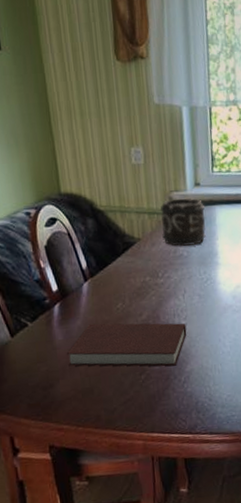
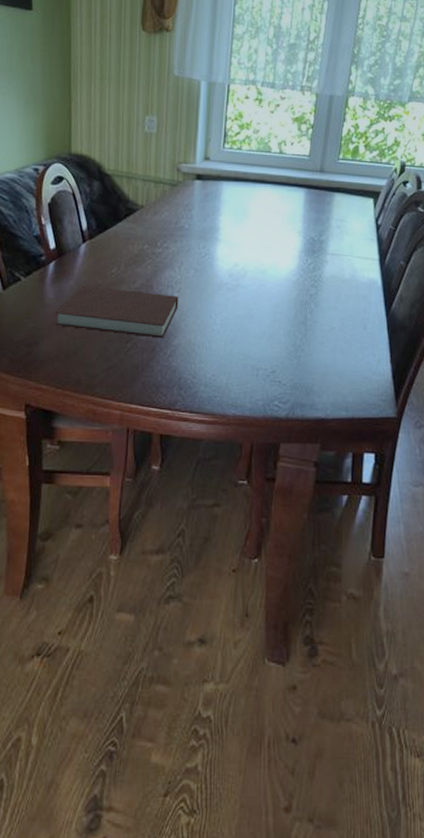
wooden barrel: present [159,198,206,246] -> none [166,170,211,218]

